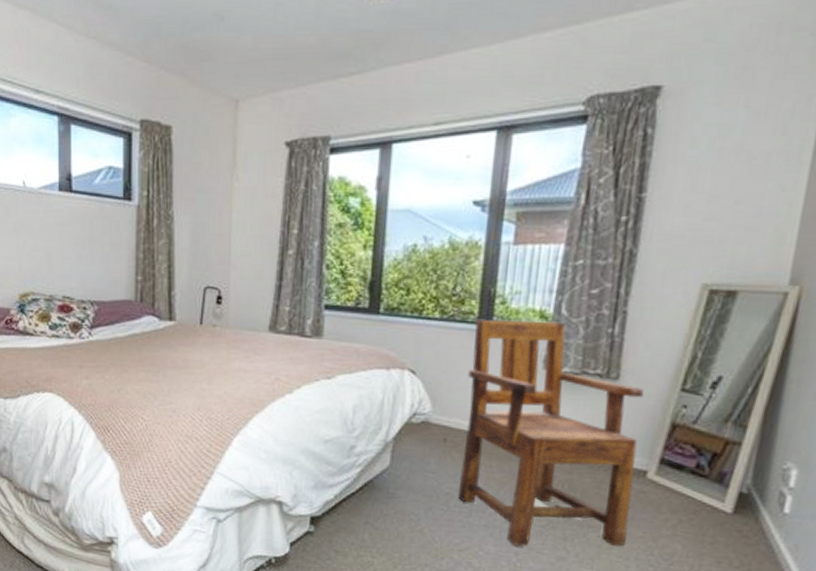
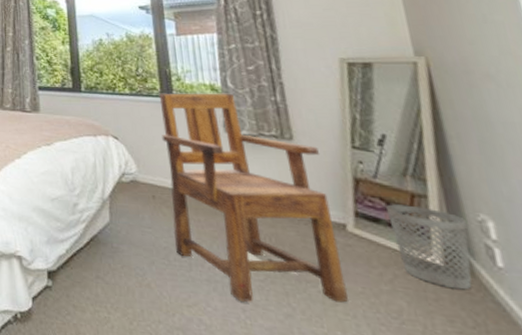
wastebasket: none [691,451,771,534] -> present [386,204,472,290]

